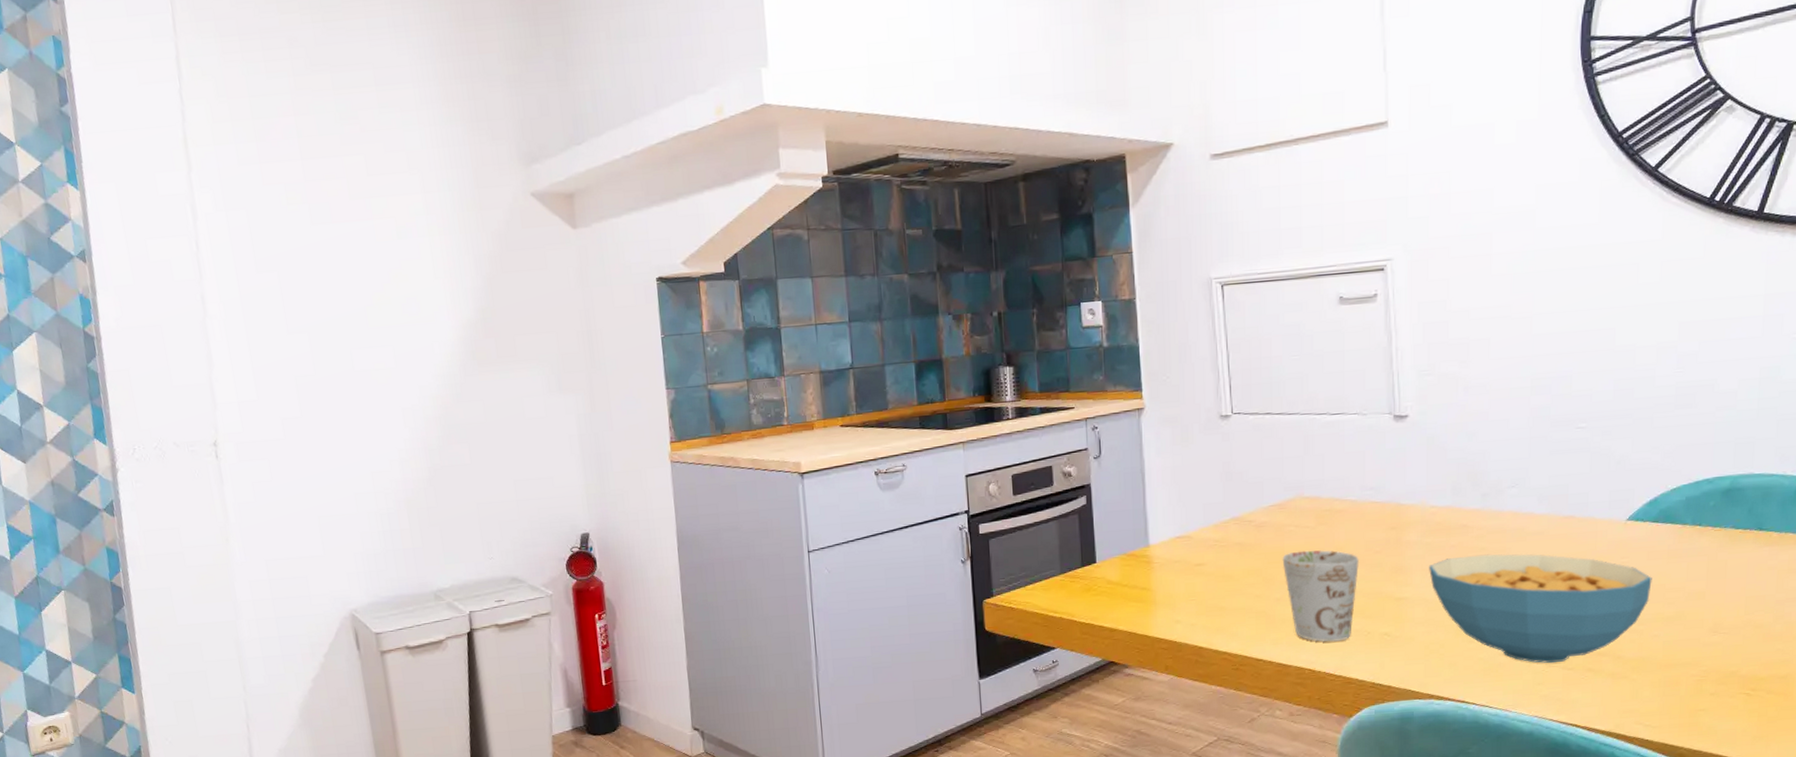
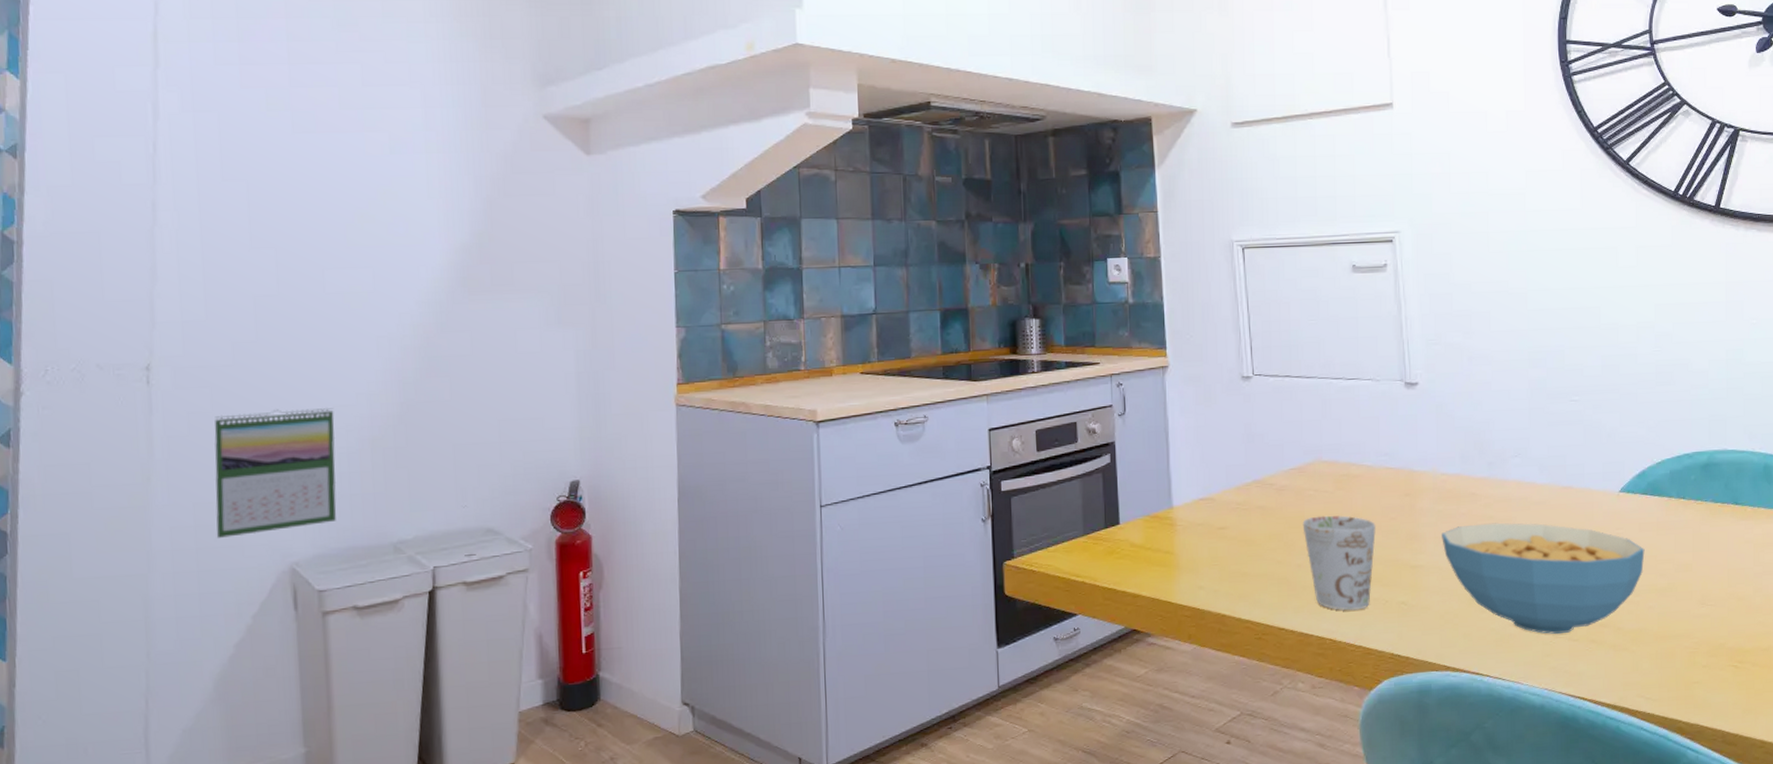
calendar: none [274,474,384,590] -> present [214,408,337,538]

